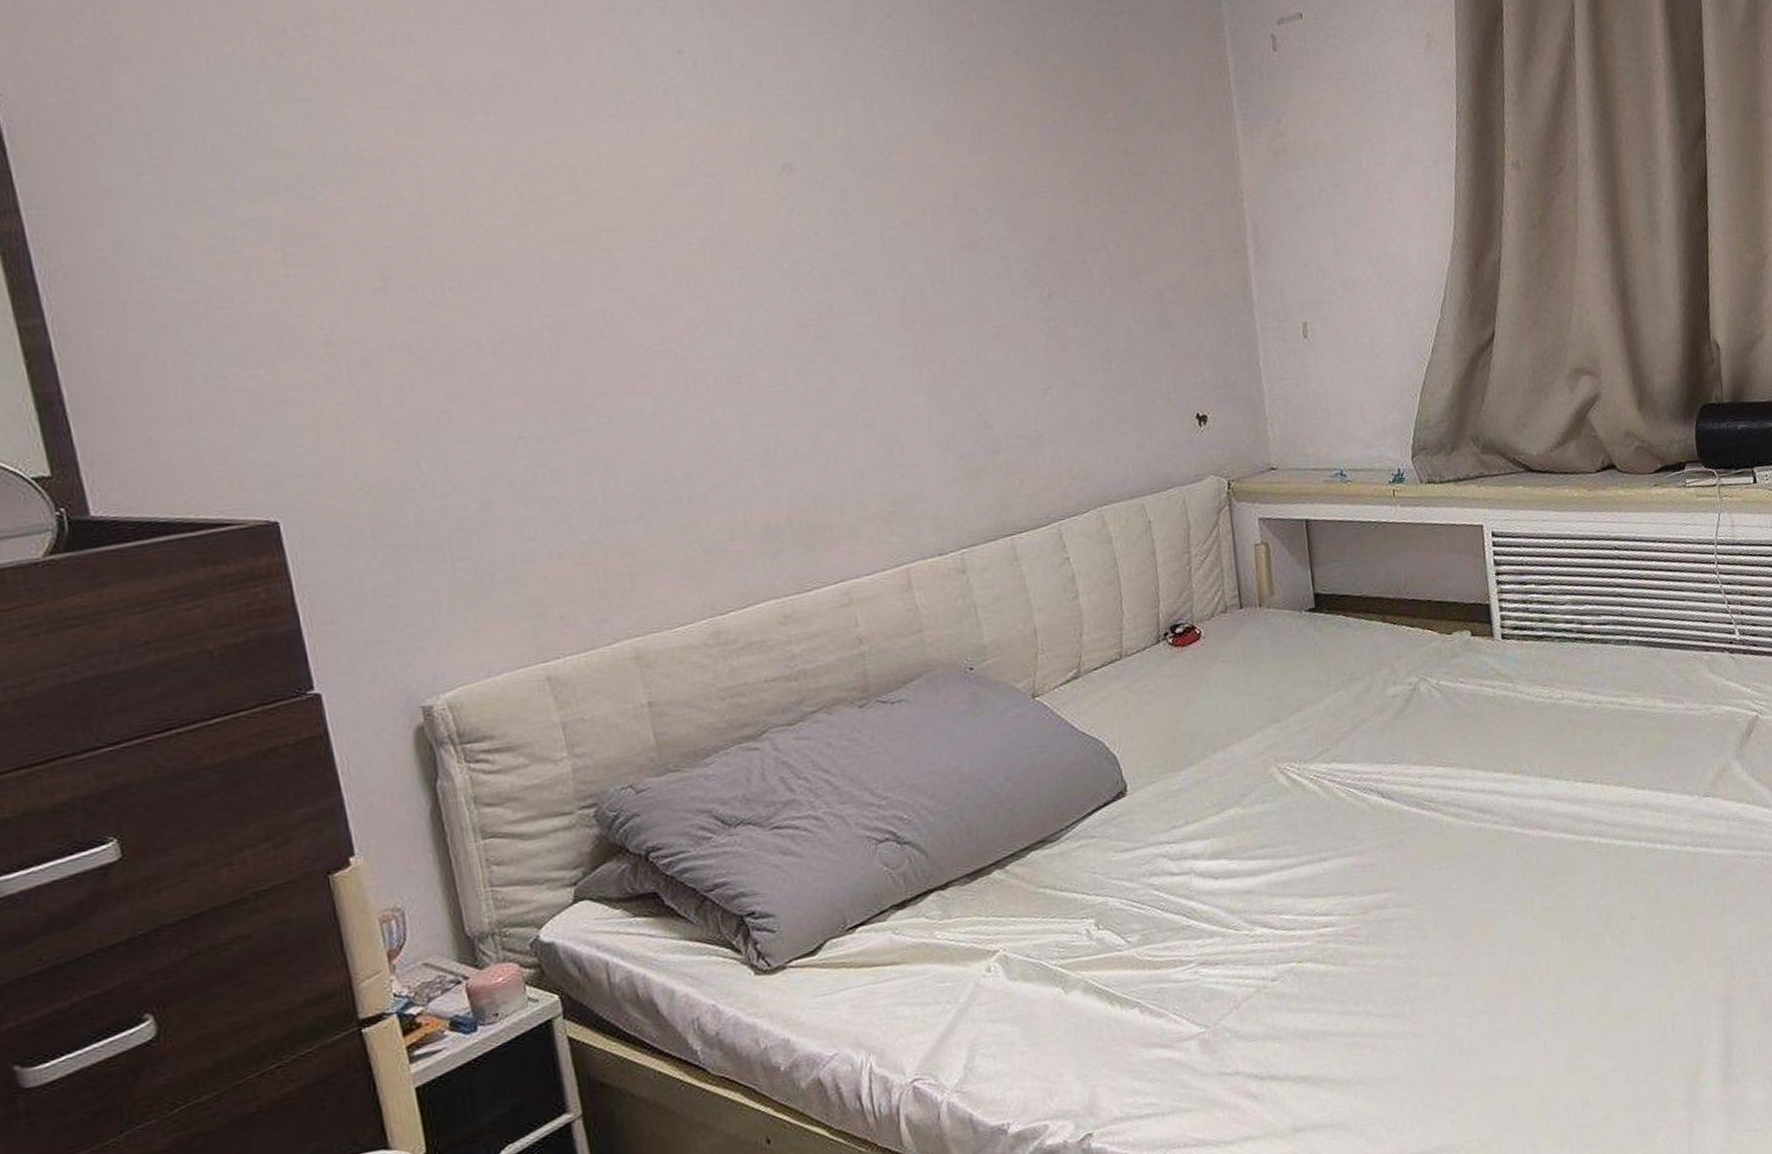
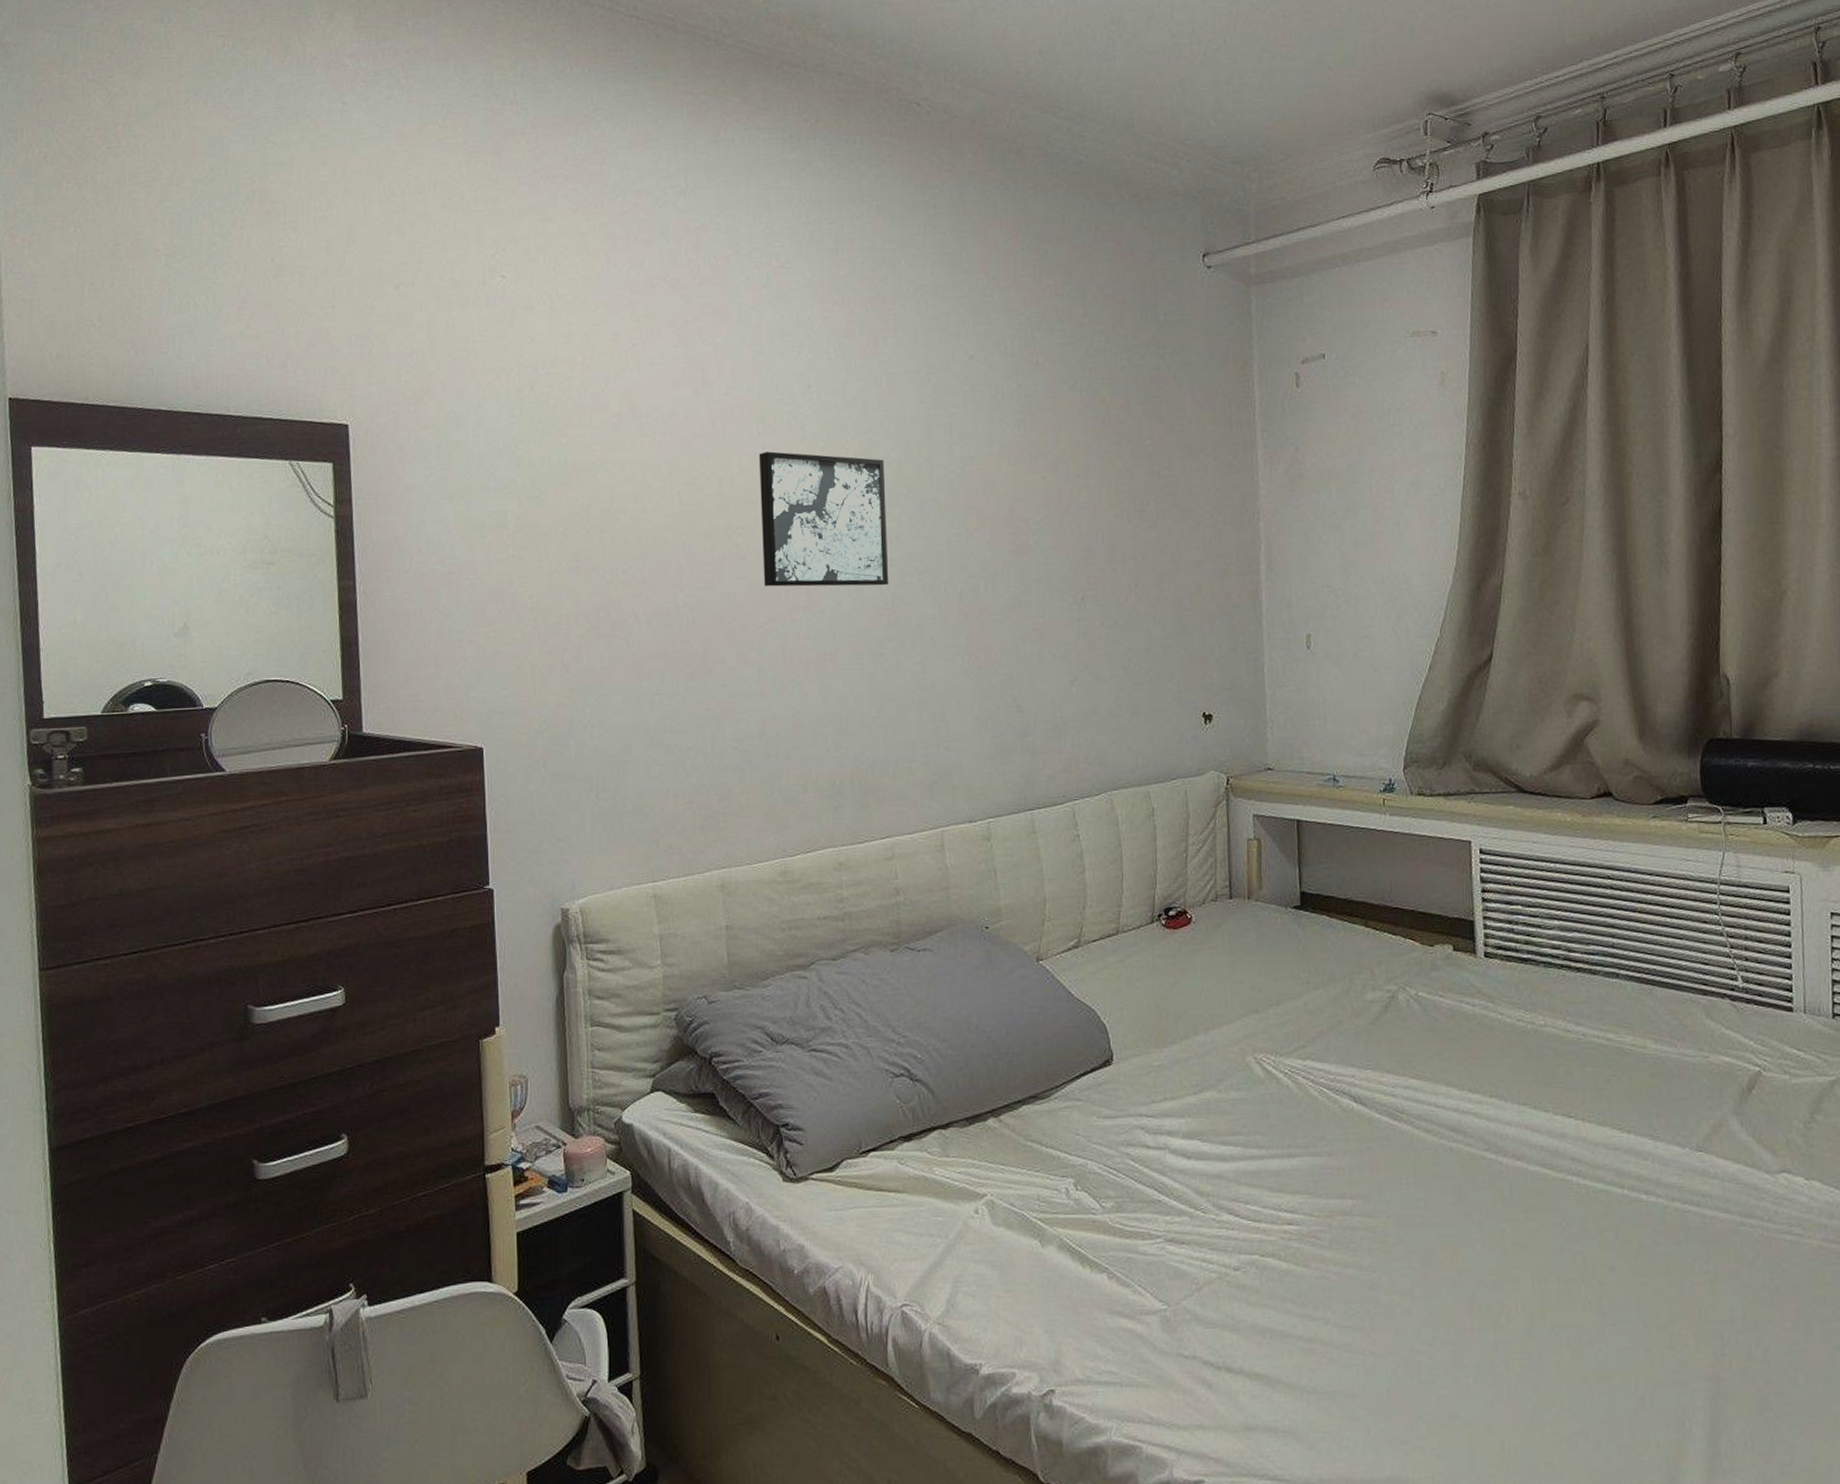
wall art: none [621,133,812,300] -> present [758,451,889,587]

